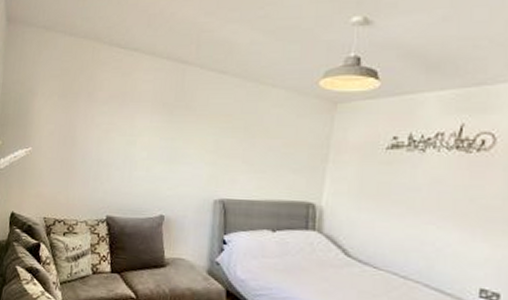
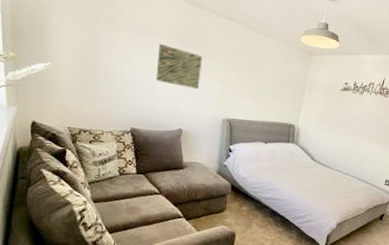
wall art: none [134,113,188,163] -> present [155,43,202,89]

